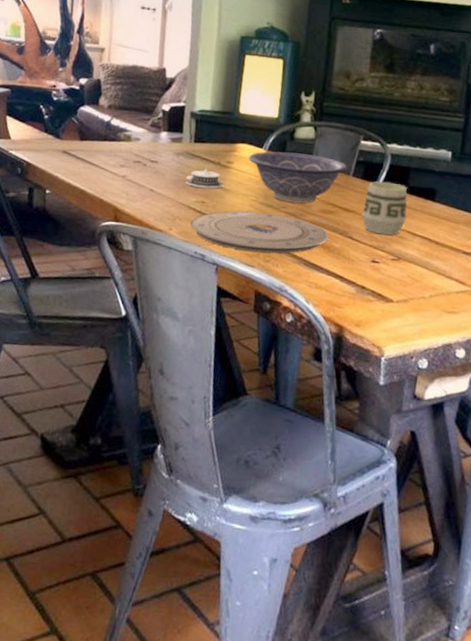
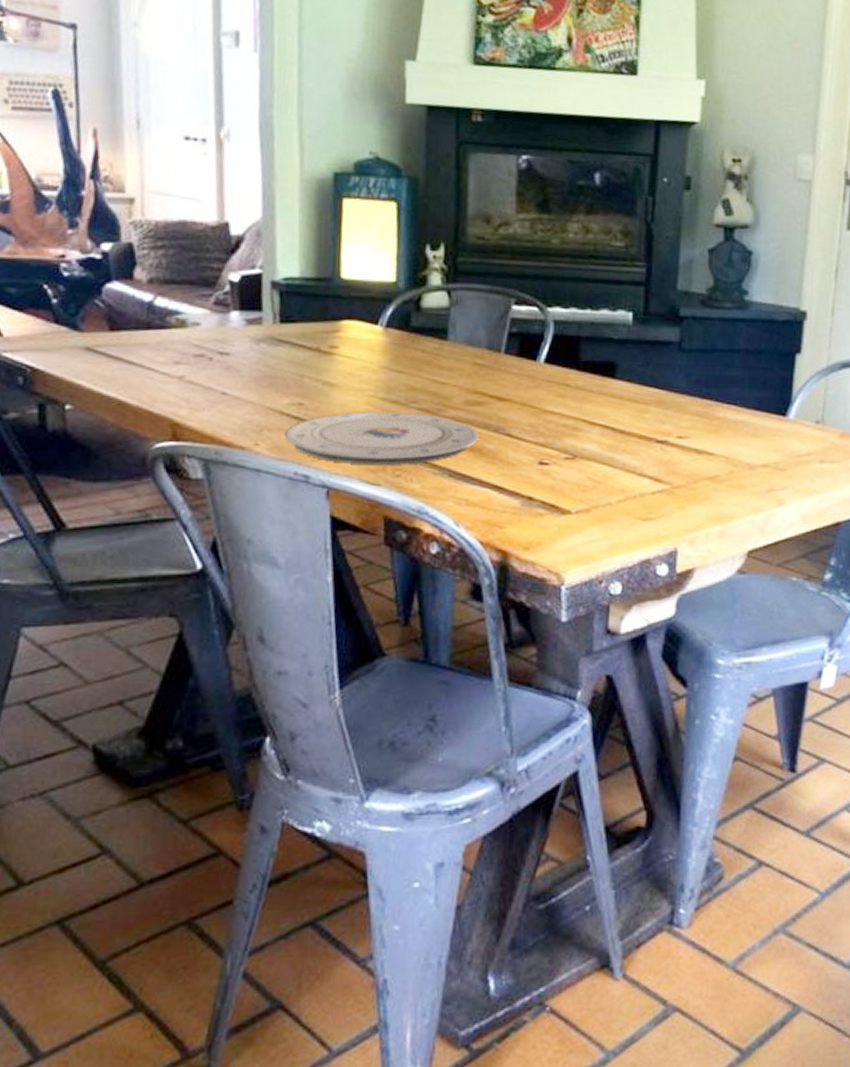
architectural model: present [186,167,224,189] -> none [273,356,328,385]
decorative bowl: present [248,151,348,204] -> none [359,327,498,395]
cup: present [361,181,407,235] -> none [521,357,581,427]

